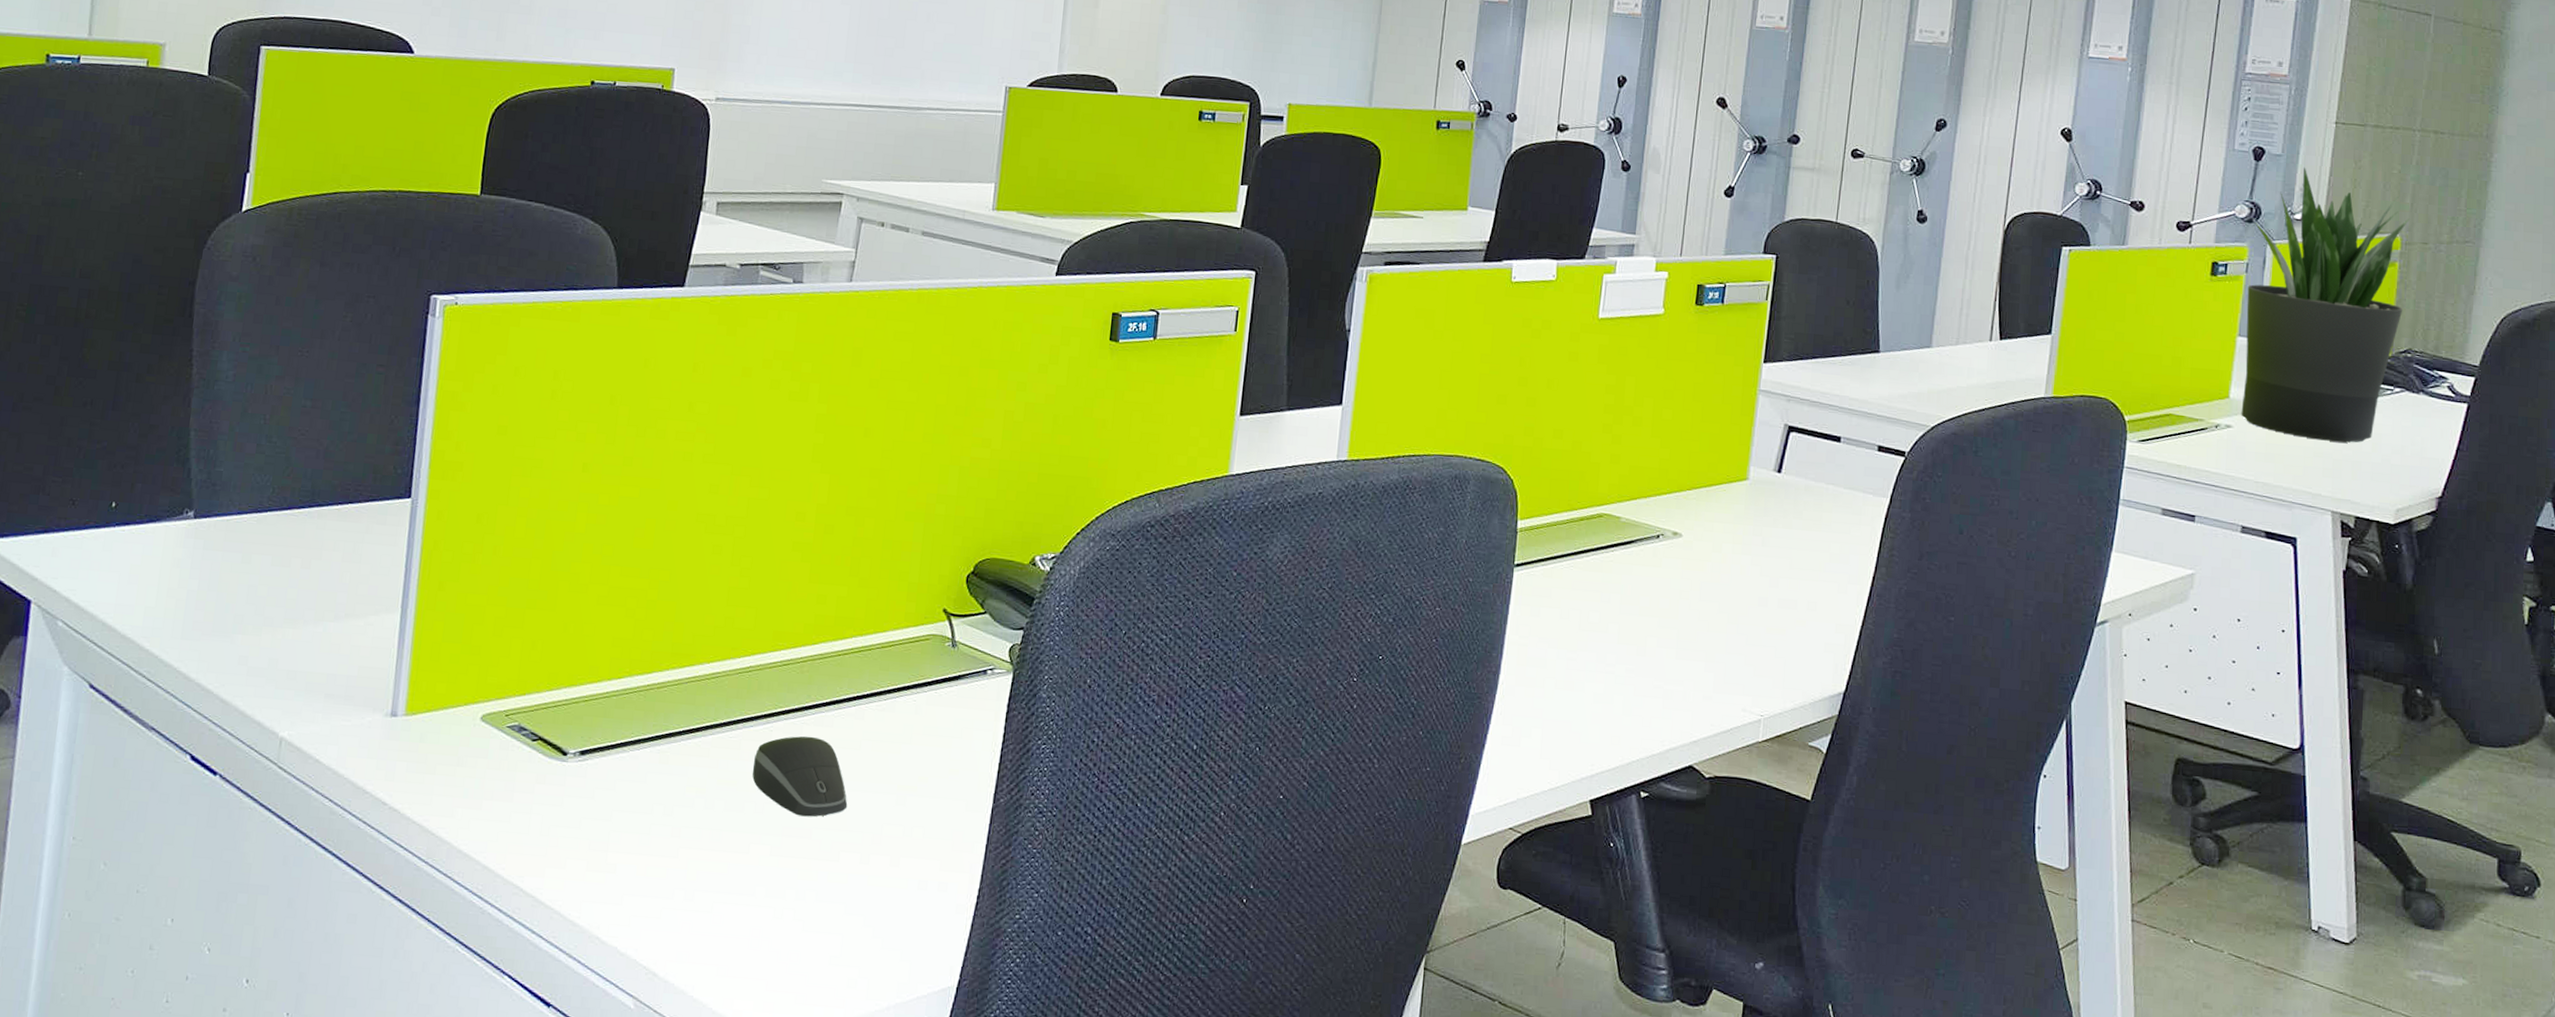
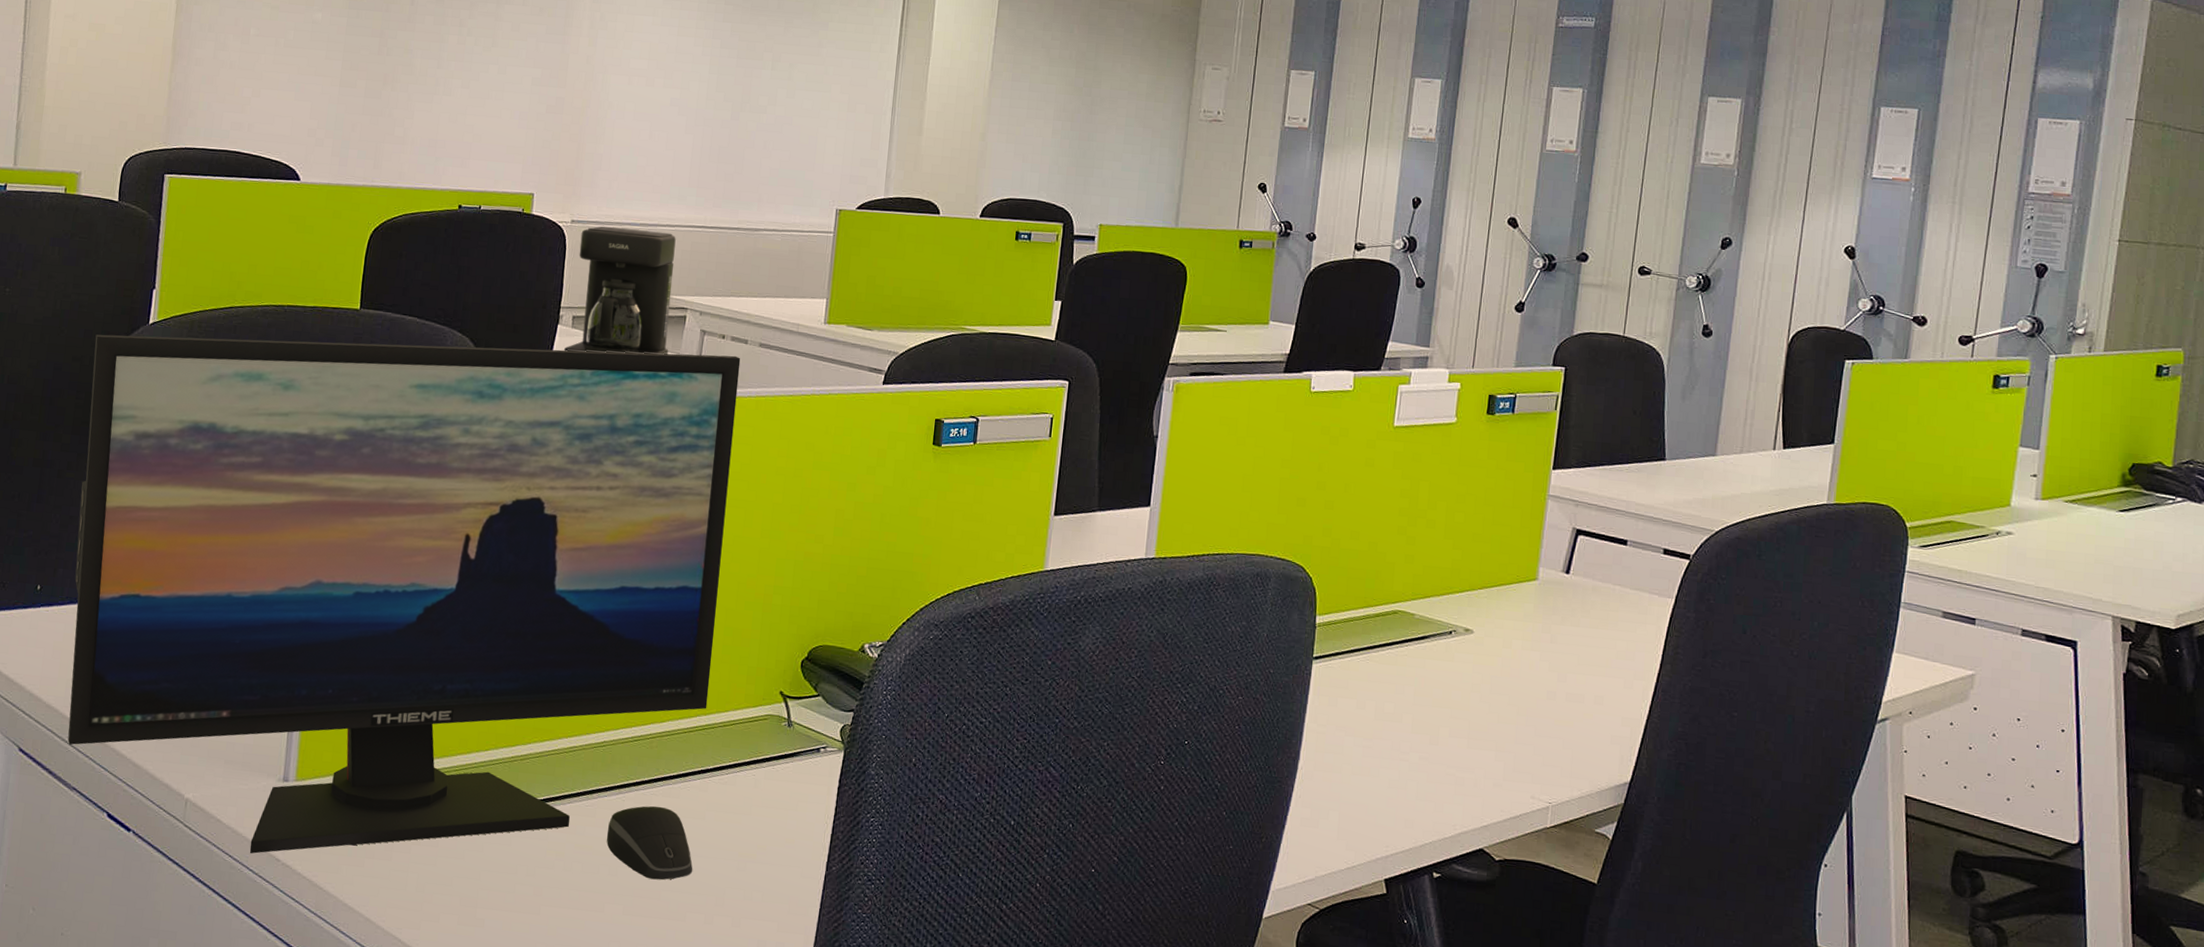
computer monitor: none [145,223,902,798] -> present [67,334,741,854]
coffee maker: none [707,104,831,244] -> present [564,226,676,355]
planter: present [2241,167,2410,443] -> none [2022,283,2193,551]

